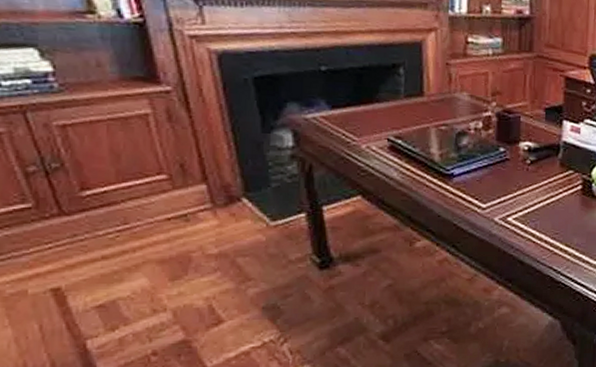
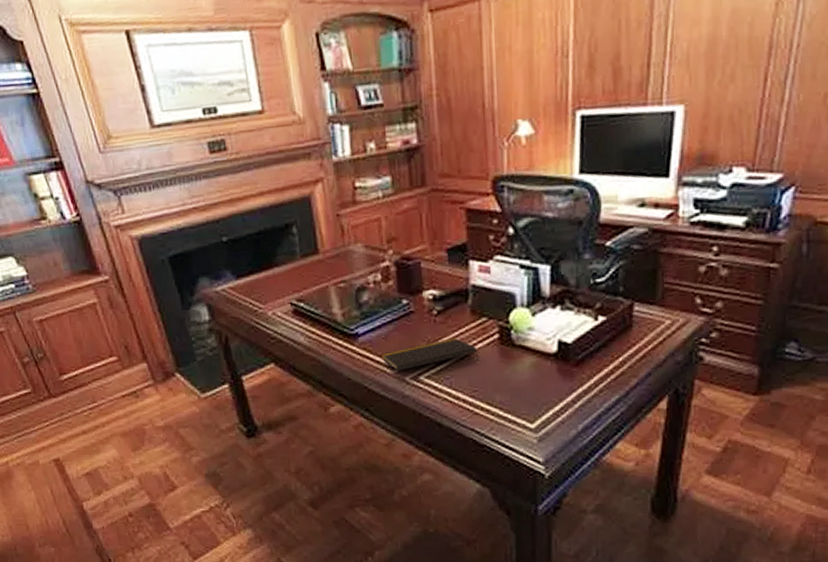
notepad: none [474,186,563,212] -> present [382,338,479,372]

